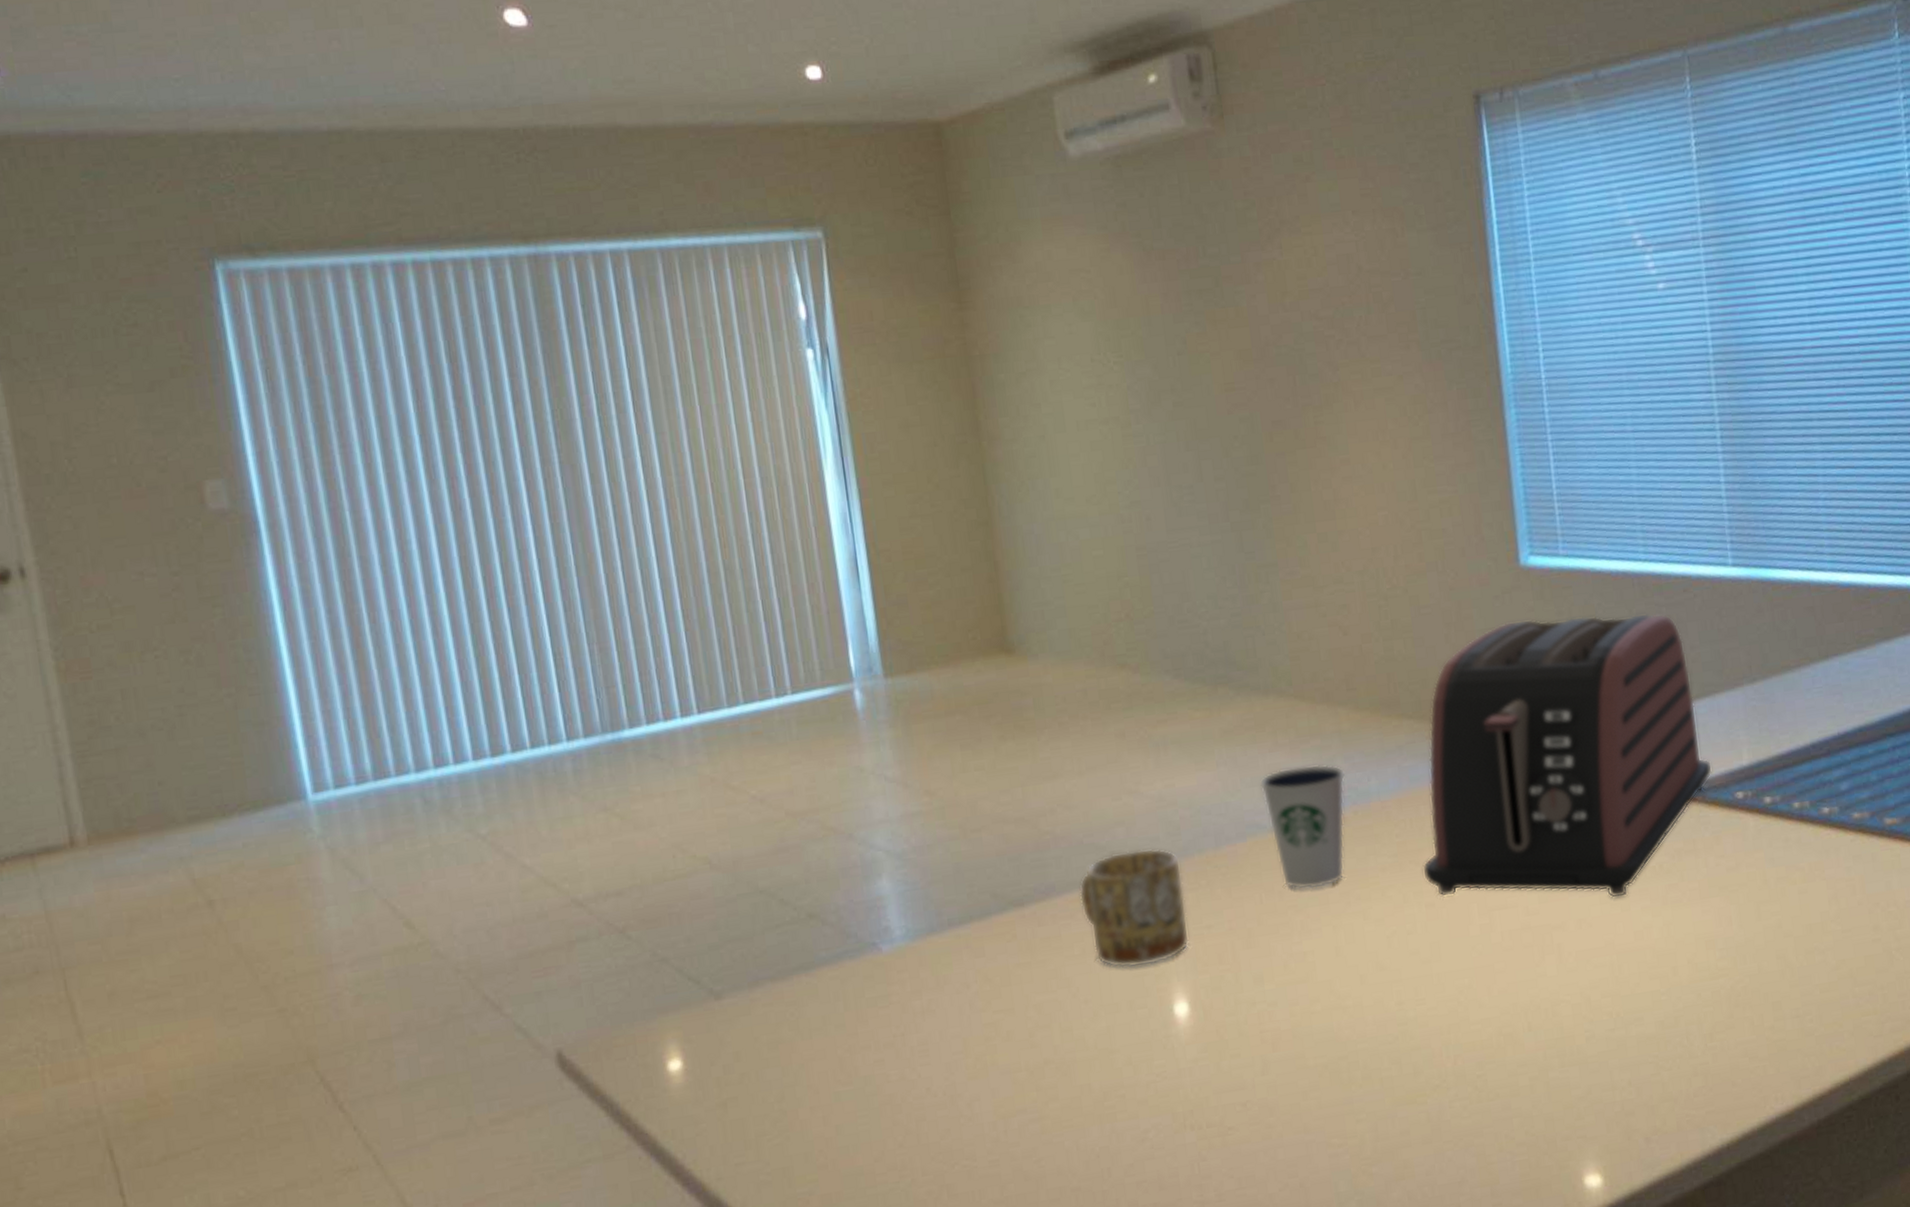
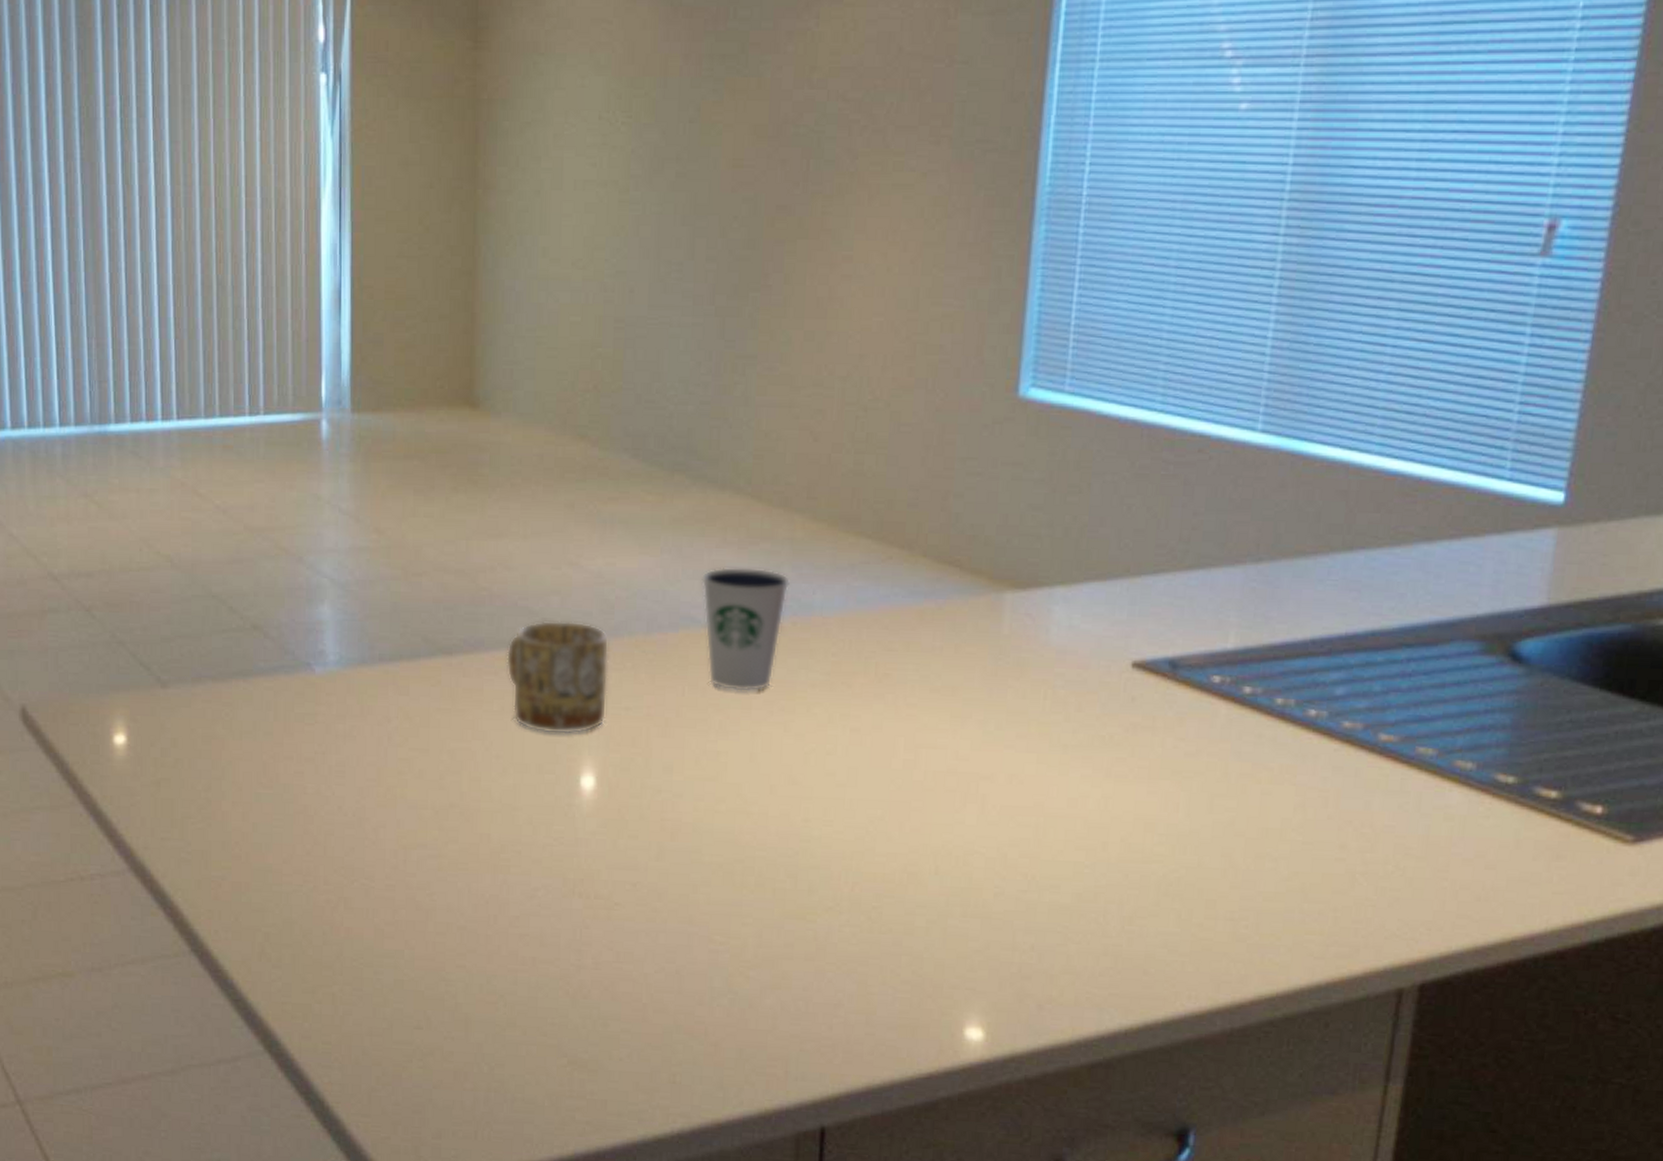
toaster: present [1422,613,1713,899] -> none [853,454,1192,761]

